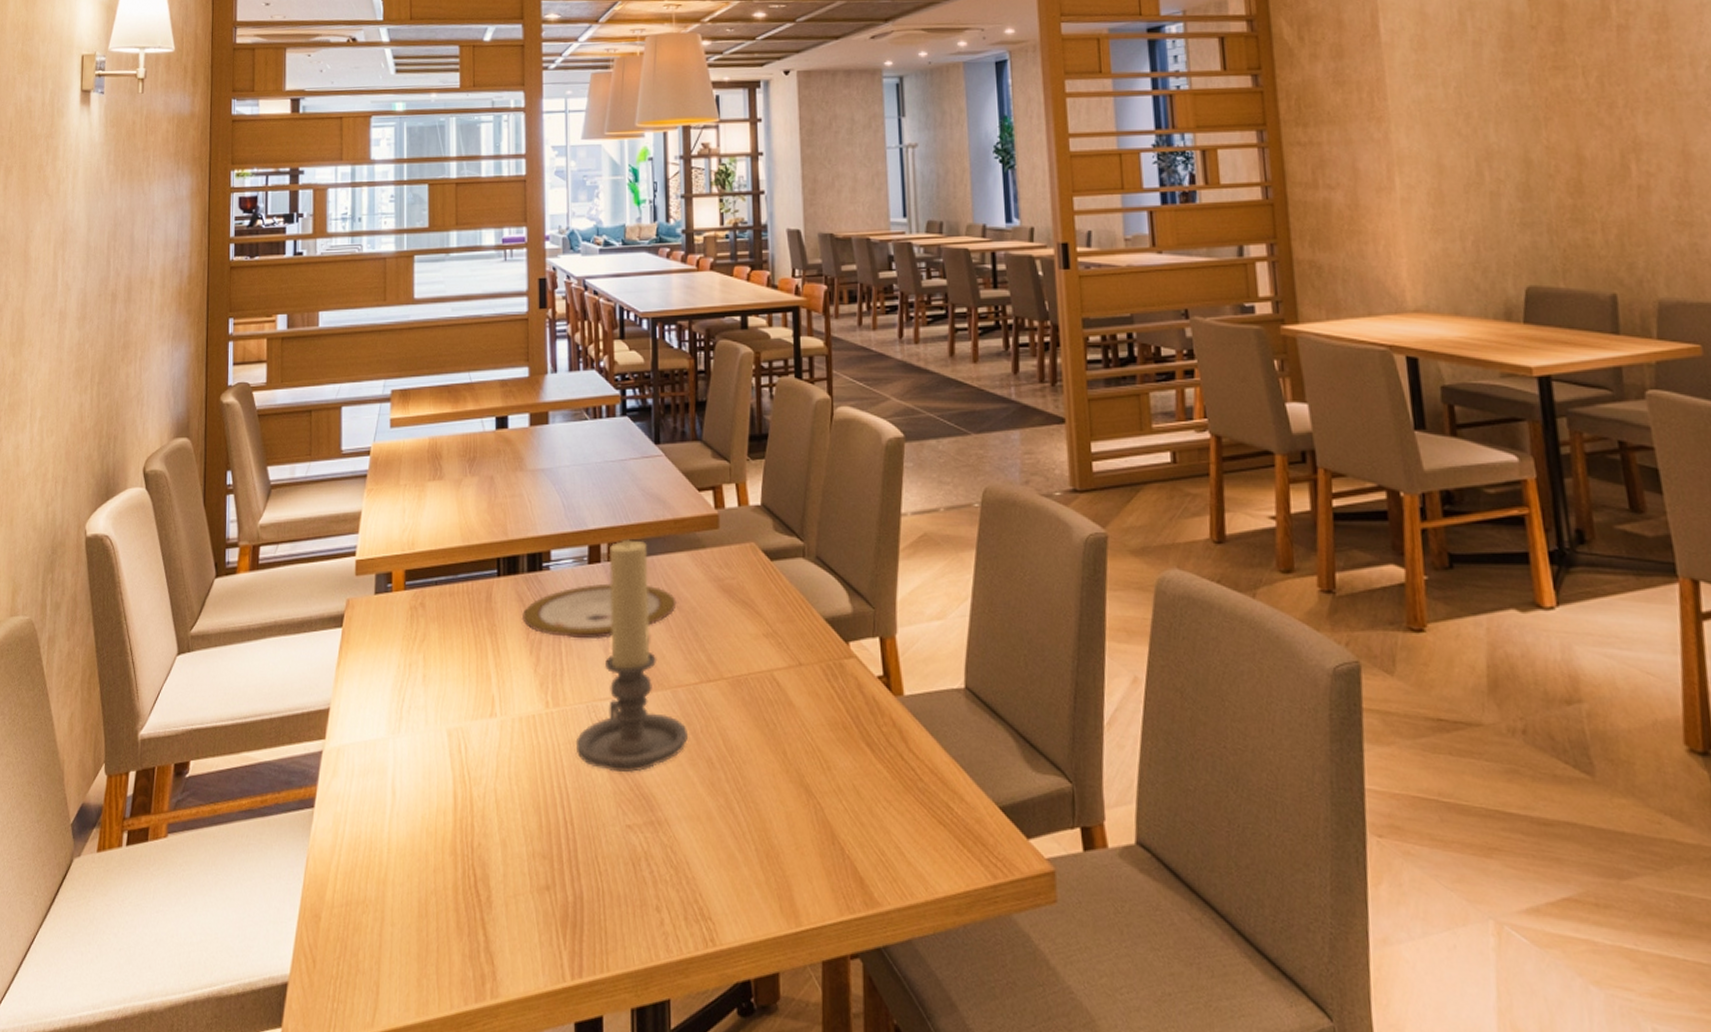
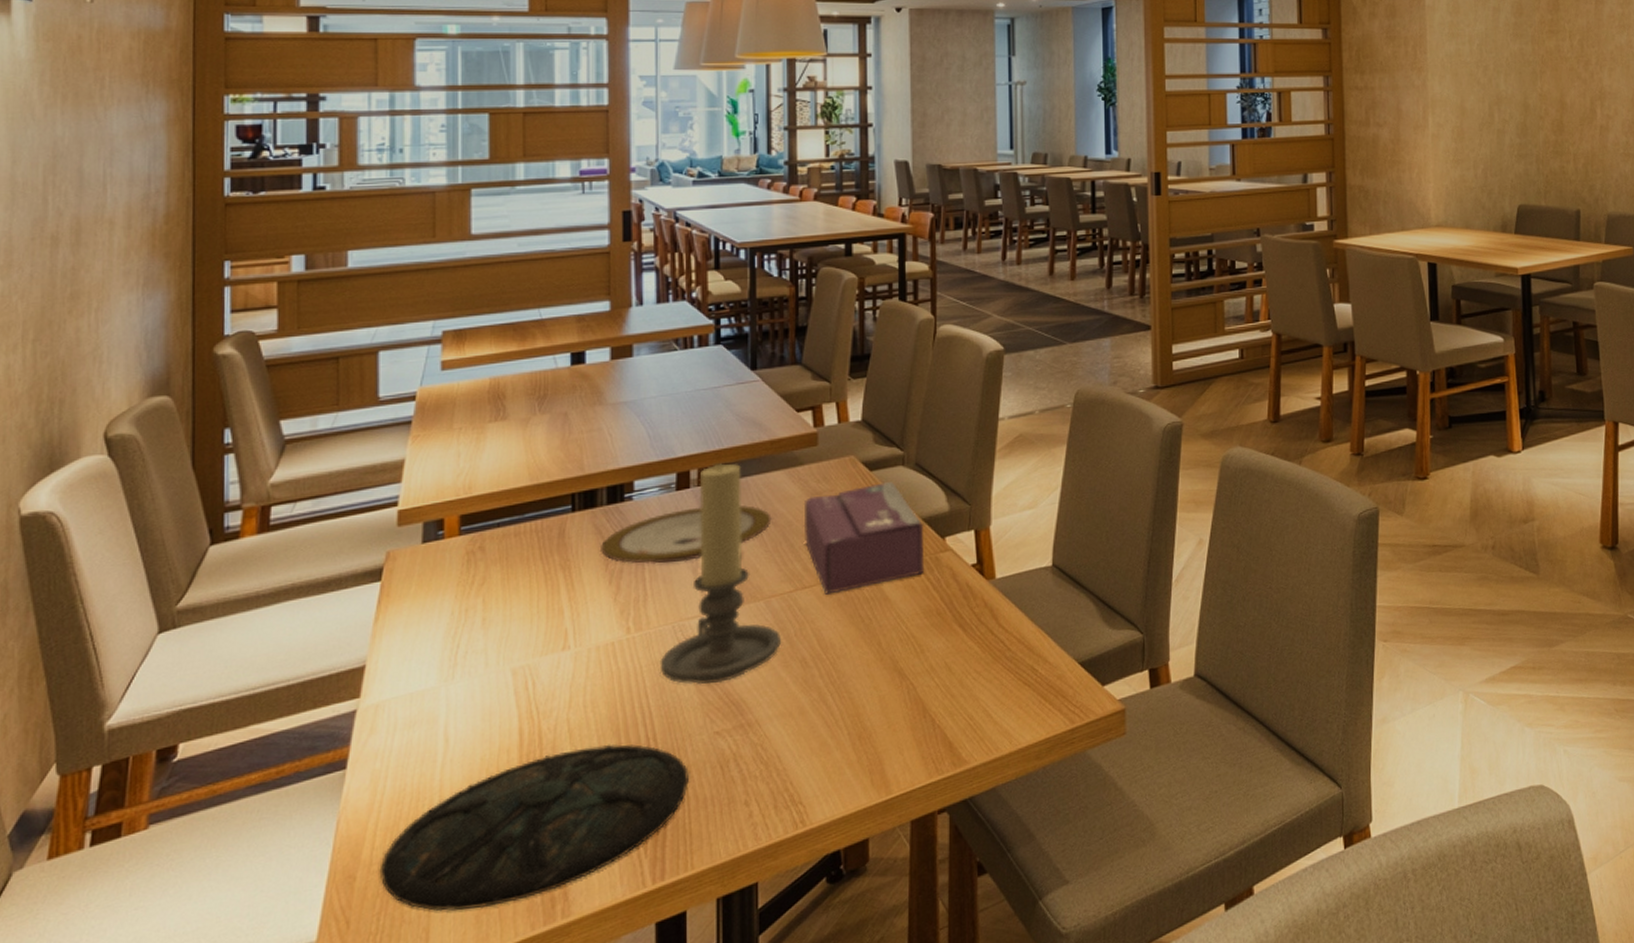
plate: none [339,821,603,972] -> present [379,744,689,912]
tissue box: none [706,573,829,691] -> present [803,481,925,595]

